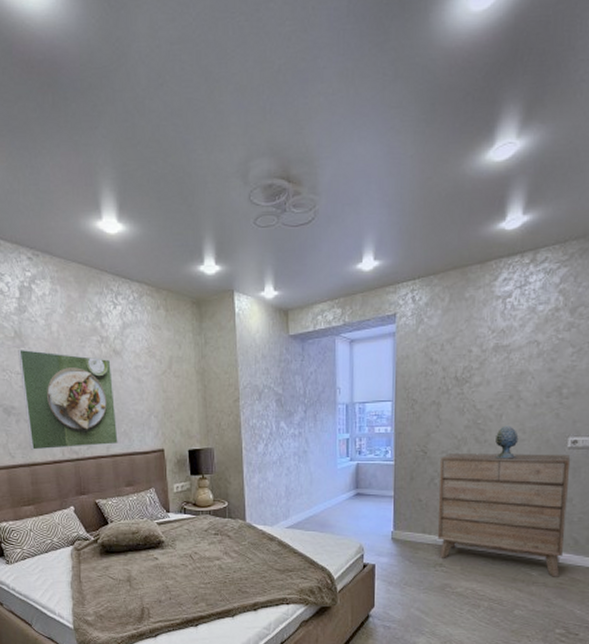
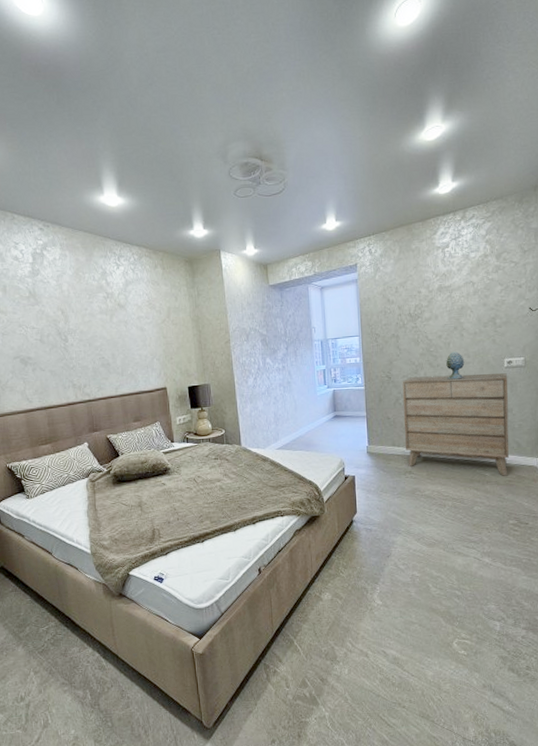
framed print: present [18,349,118,450] -> none [33,306,126,395]

